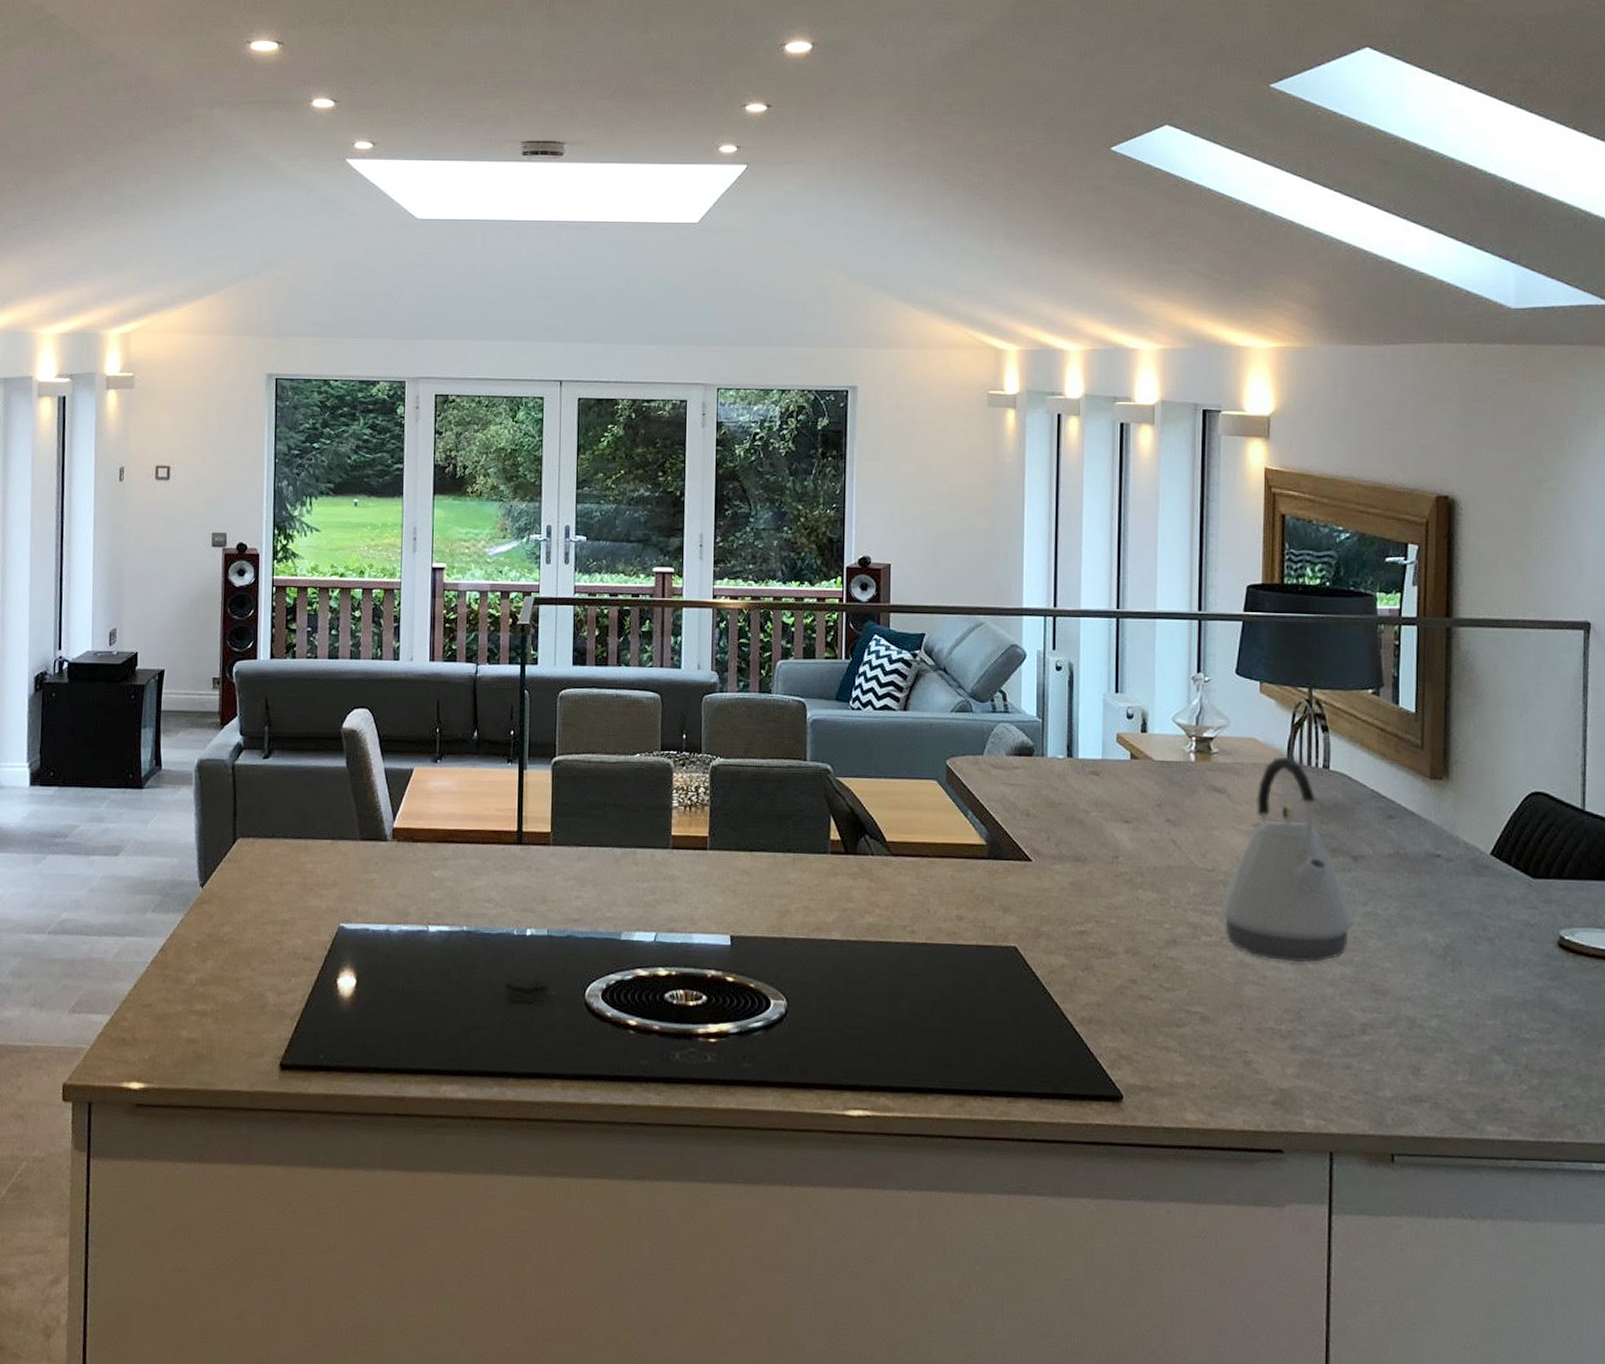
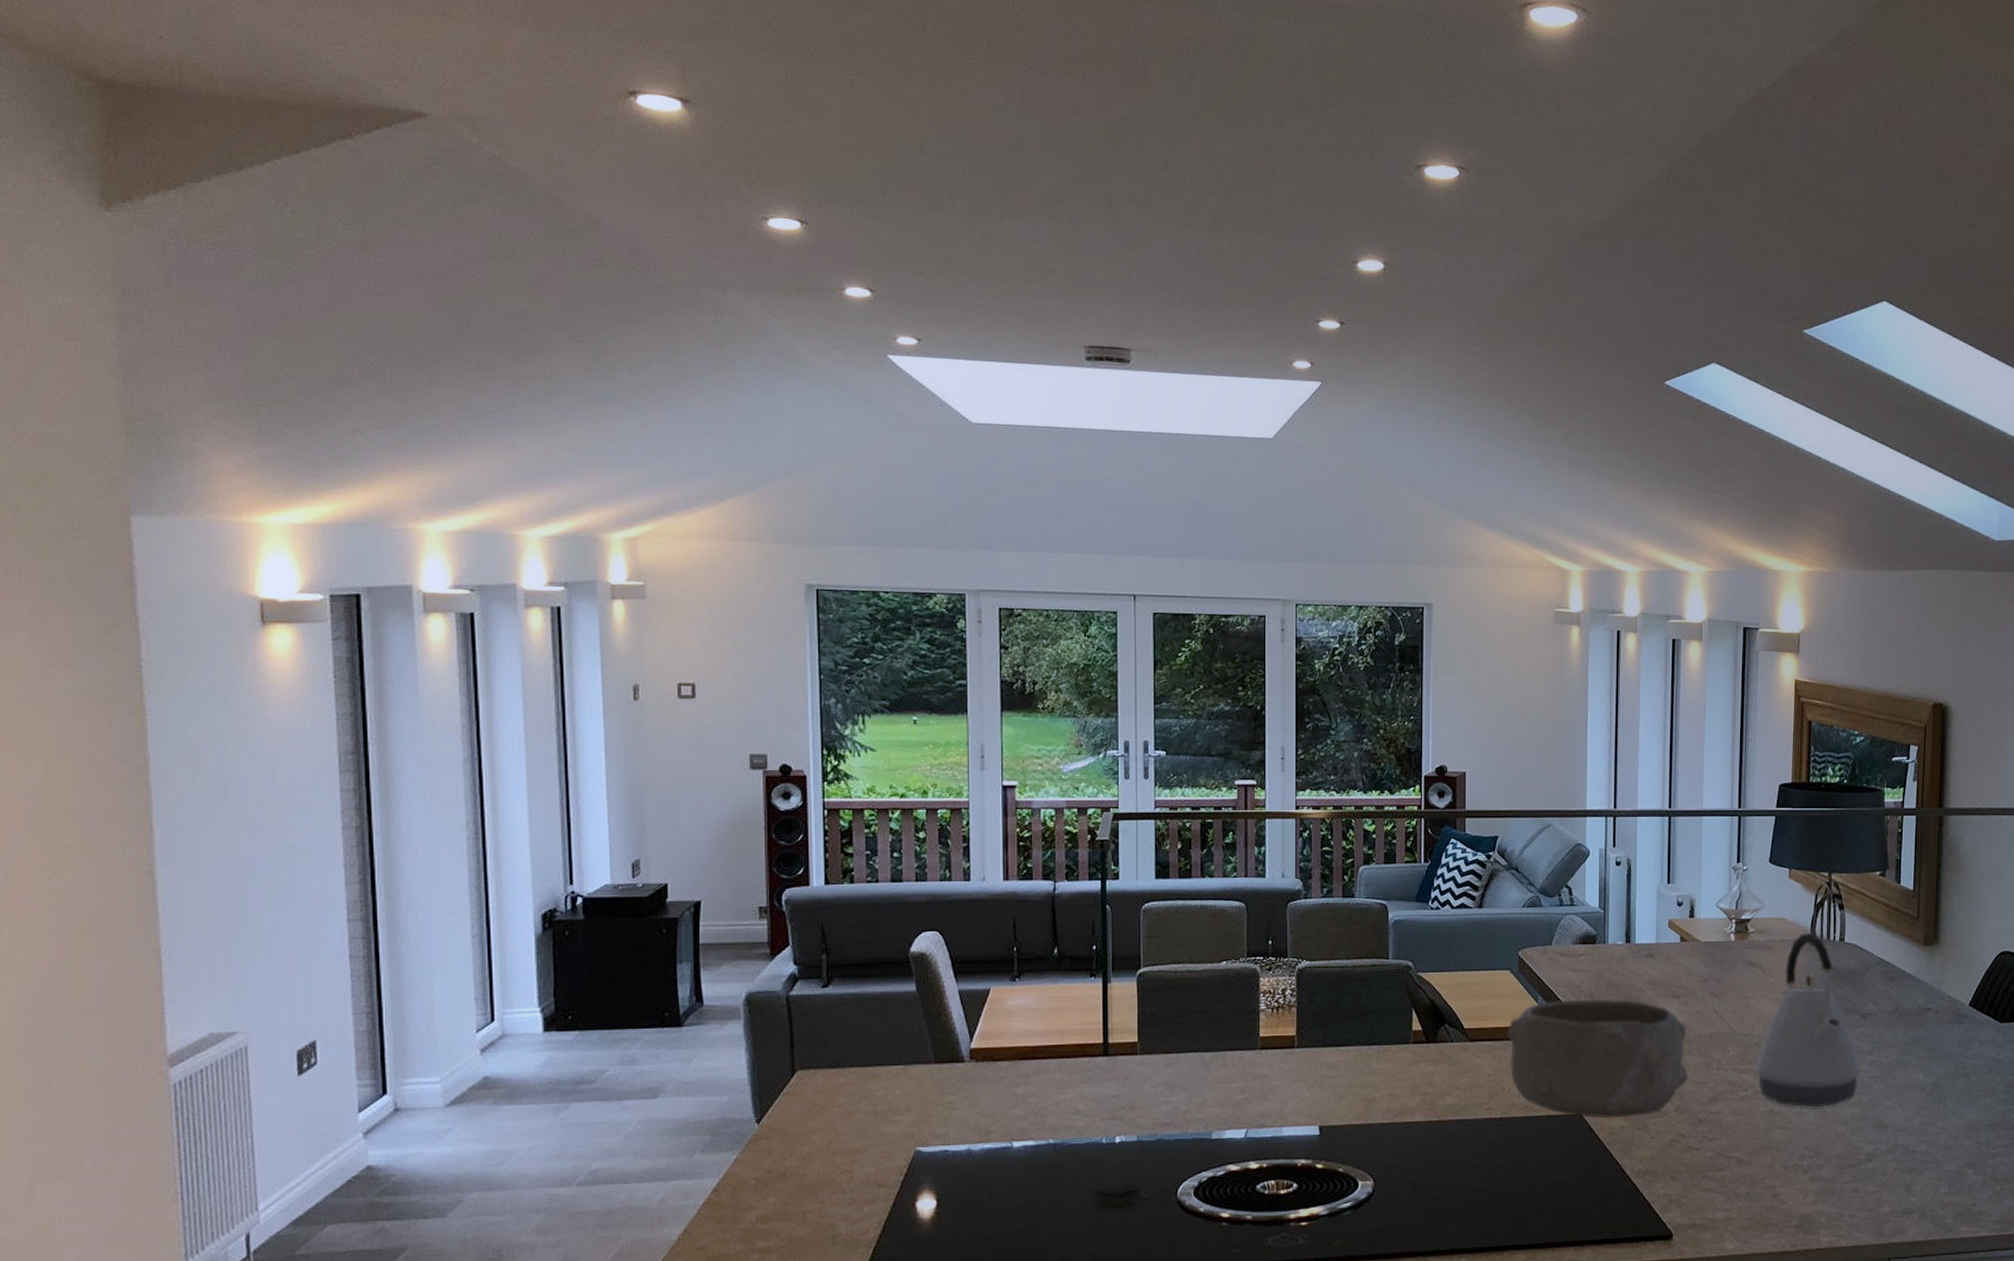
bowl: none [933,817,1140,955] -> present [1507,999,1688,1119]

